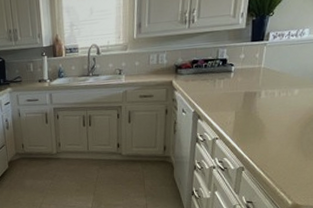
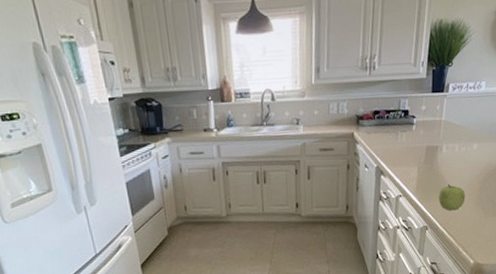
fruit: none [256,127,285,153] -> present [438,183,465,211]

